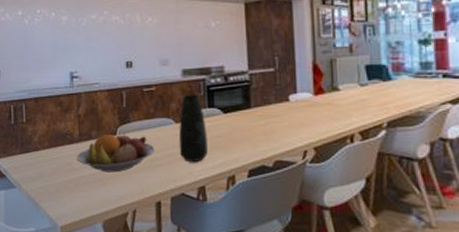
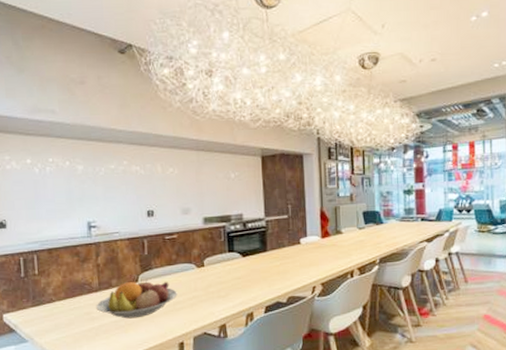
vase: present [178,94,208,163] -> none [200,240,228,304]

